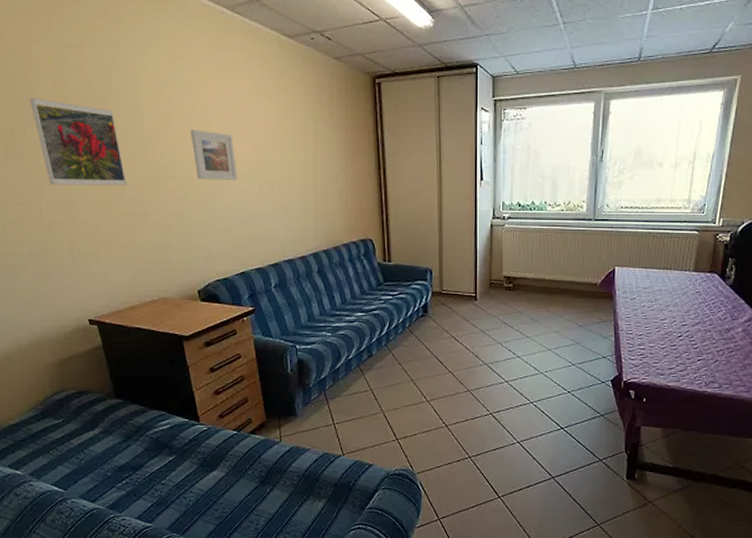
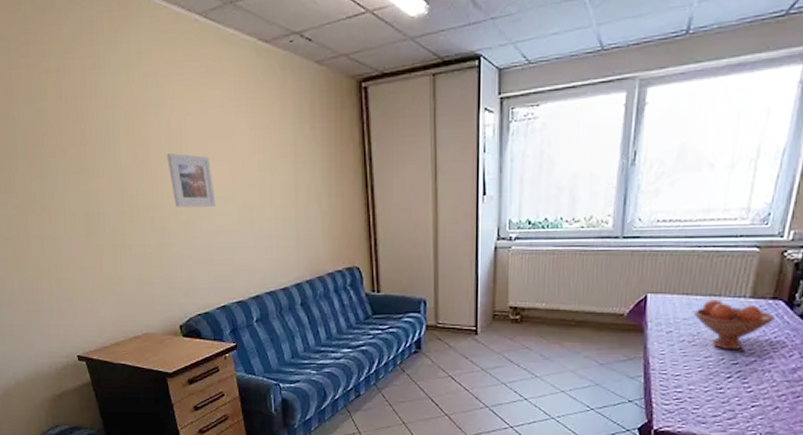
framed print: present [29,98,127,186] -> none [13,129,107,219]
fruit bowl: none [651,272,712,313] -> present [693,299,775,349]

